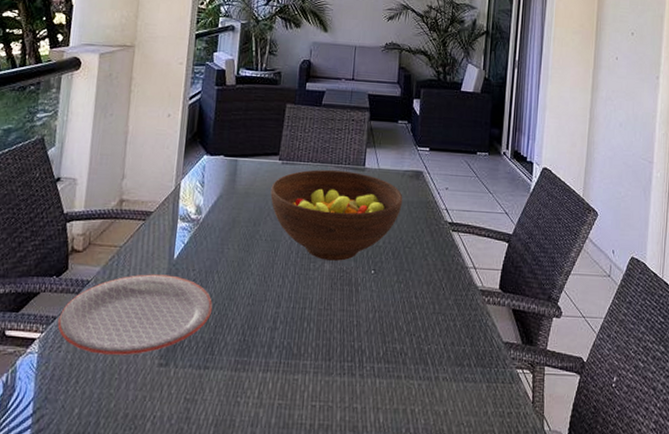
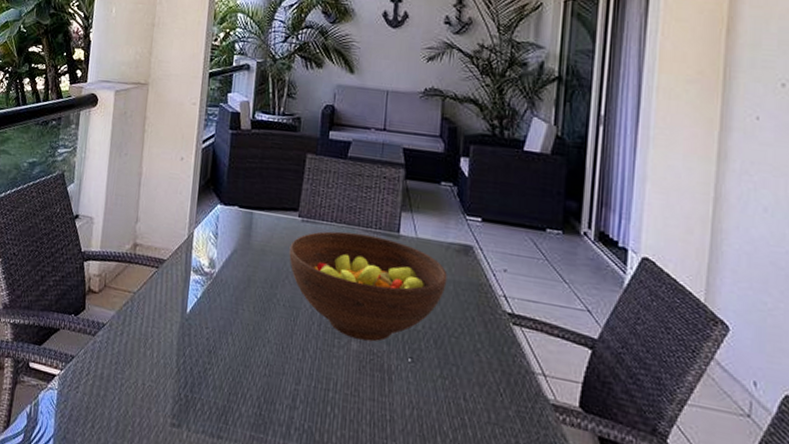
plate: present [57,274,213,355] -> none [75,324,227,409]

